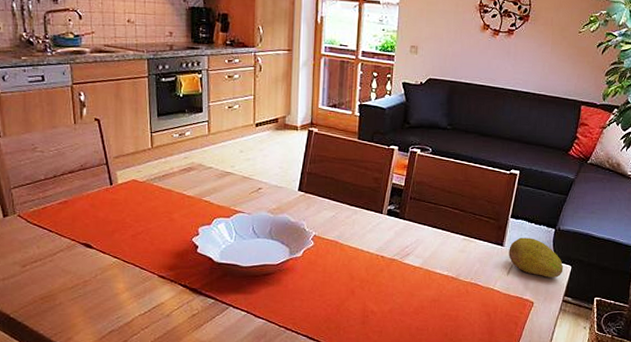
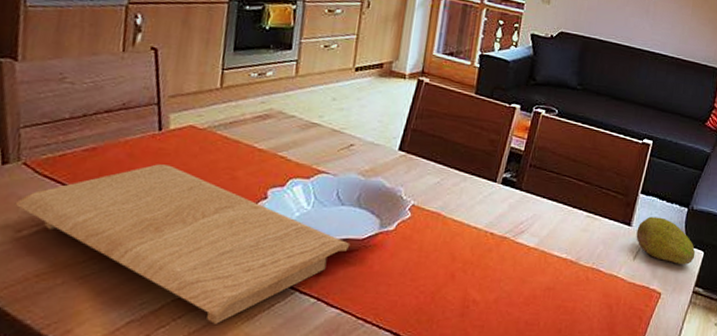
cutting board: none [17,211,268,332] -> present [14,164,351,324]

